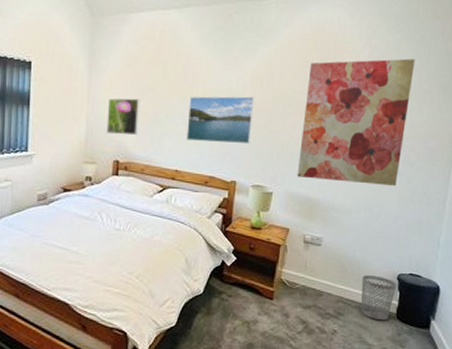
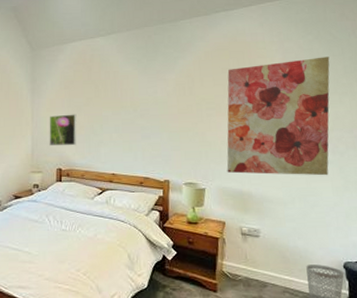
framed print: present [187,96,255,145] -> none [119,104,180,147]

